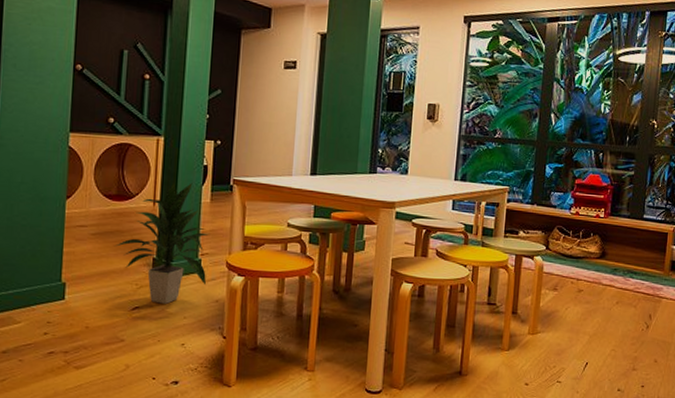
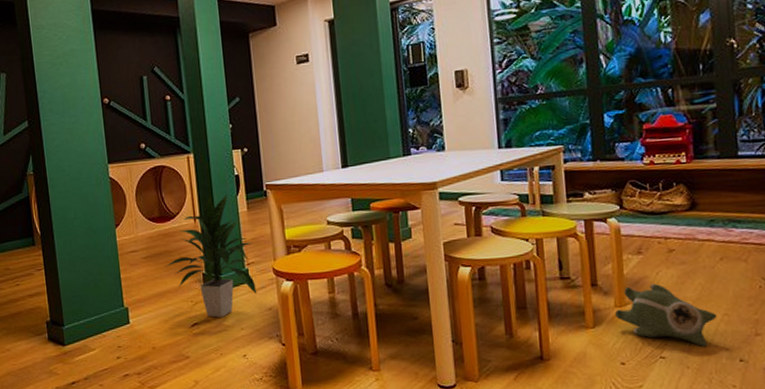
plush toy: none [527,317,607,376] -> present [615,283,718,348]

